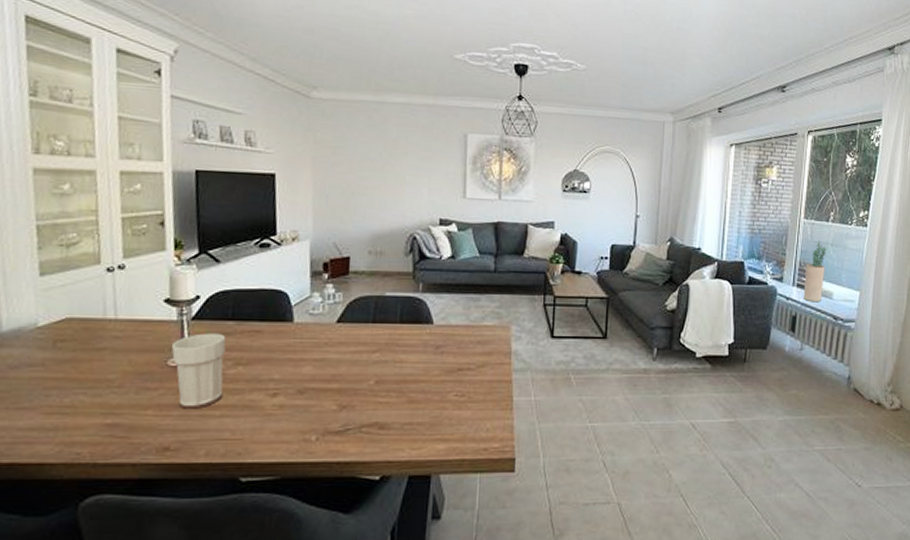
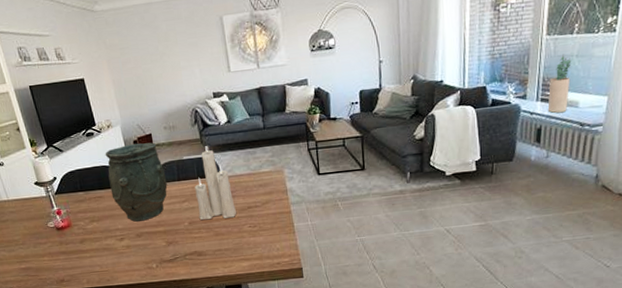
cup: present [172,333,226,409] -> none [47,201,89,254]
vase: none [275,266,358,372] -> present [105,142,168,222]
candle: none [391,283,443,381] -> present [195,146,237,220]

